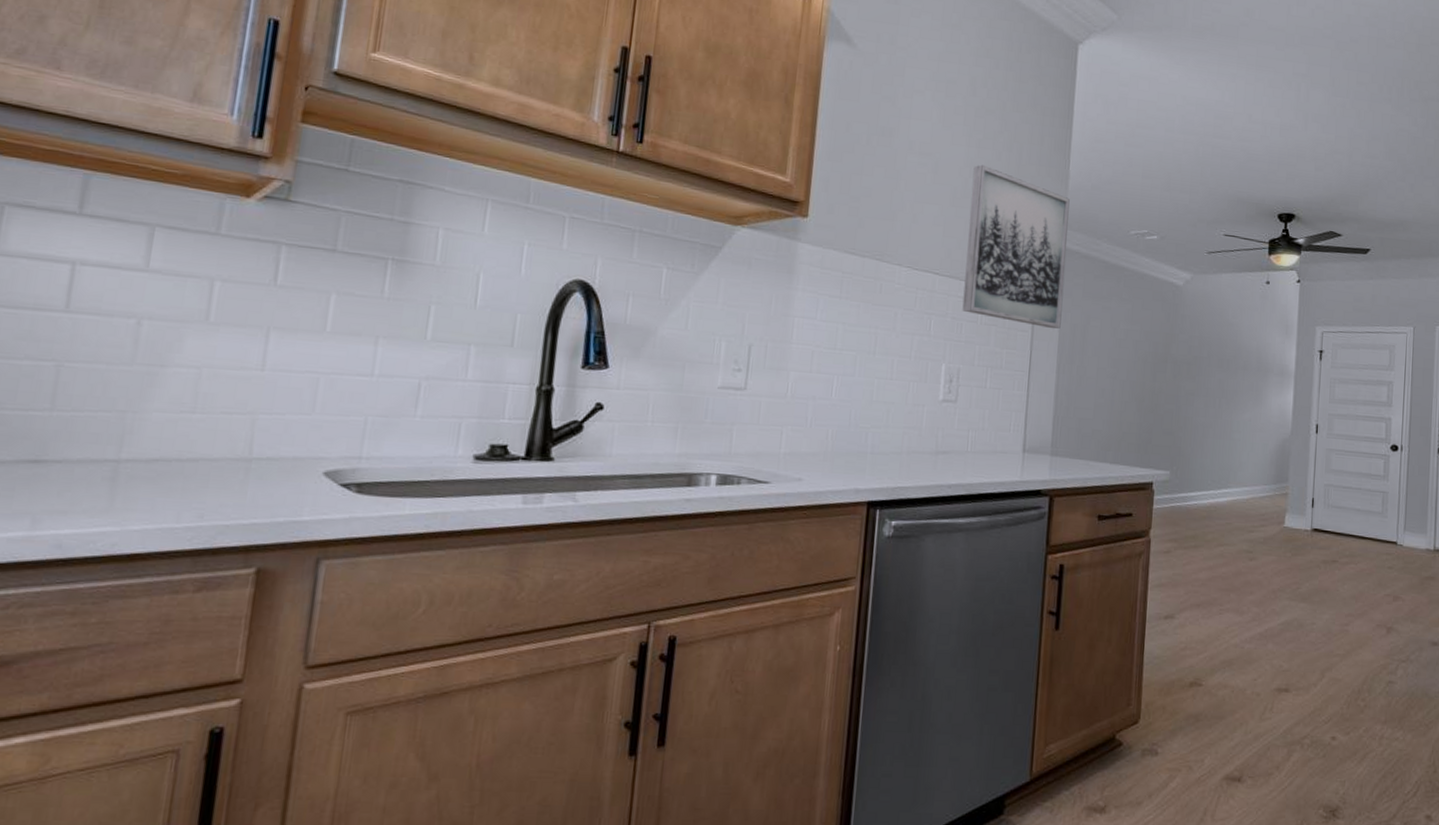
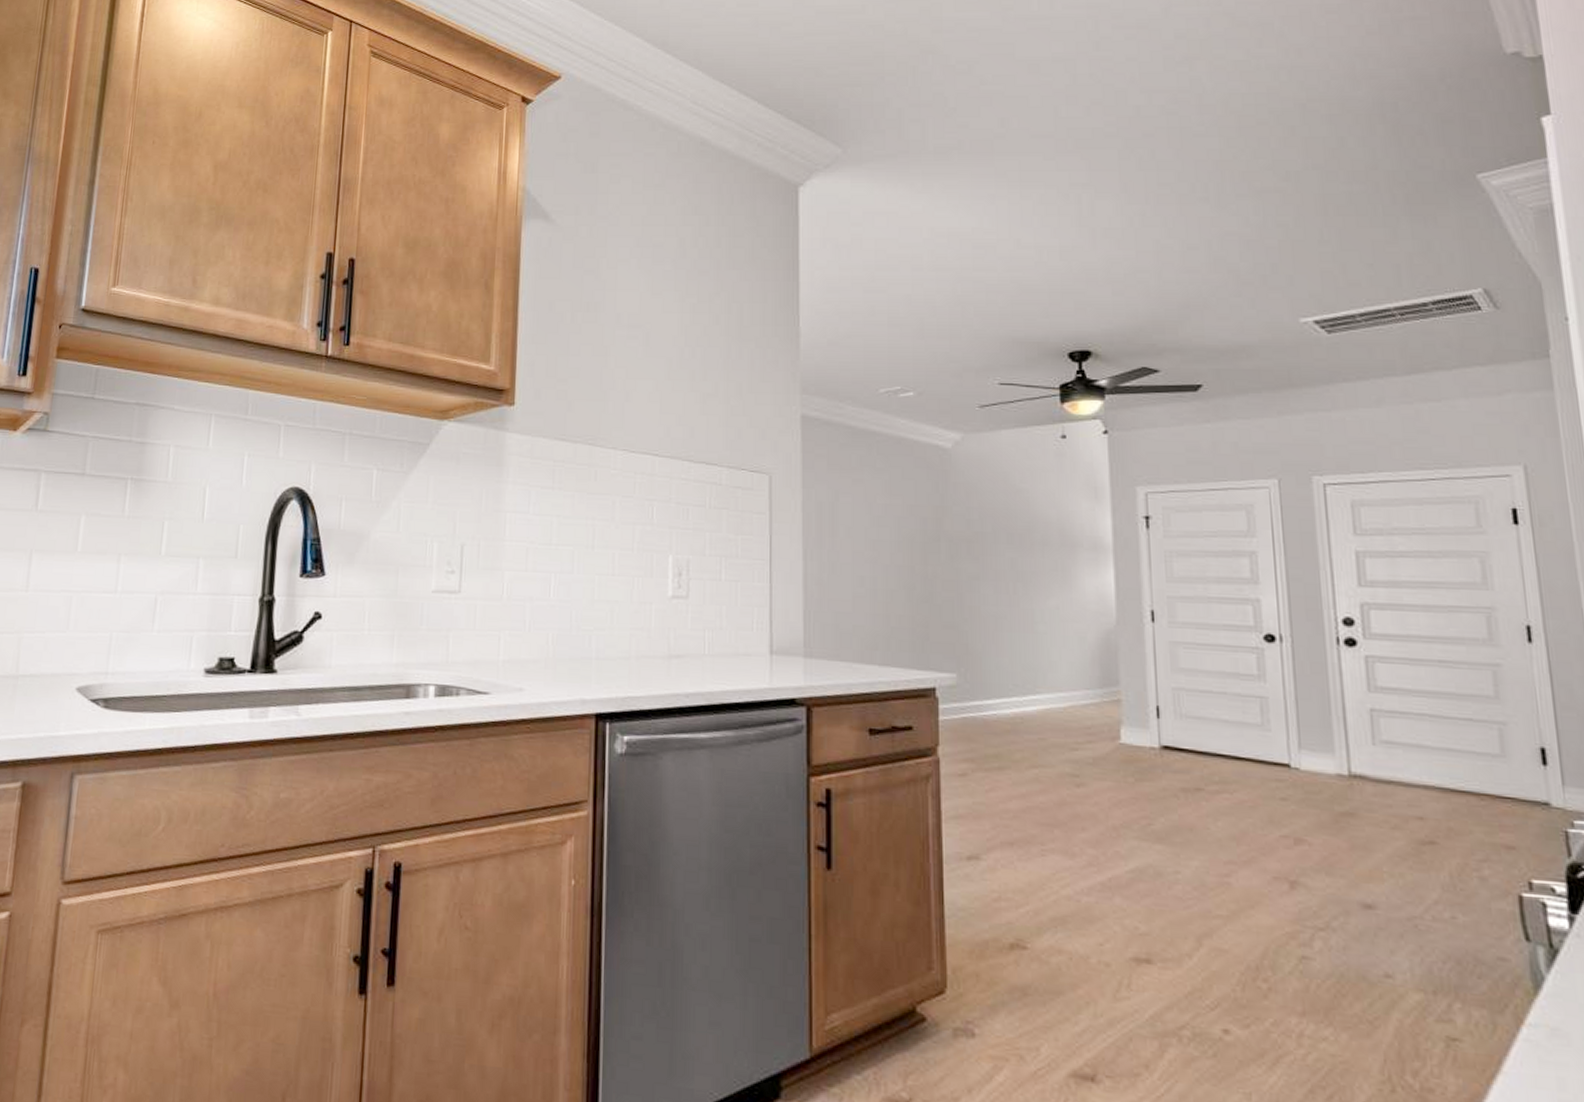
wall art: present [962,164,1070,329] -> none [687,331,804,509]

